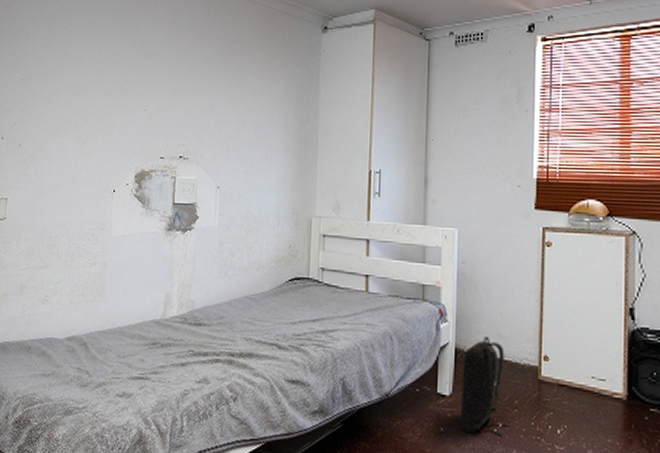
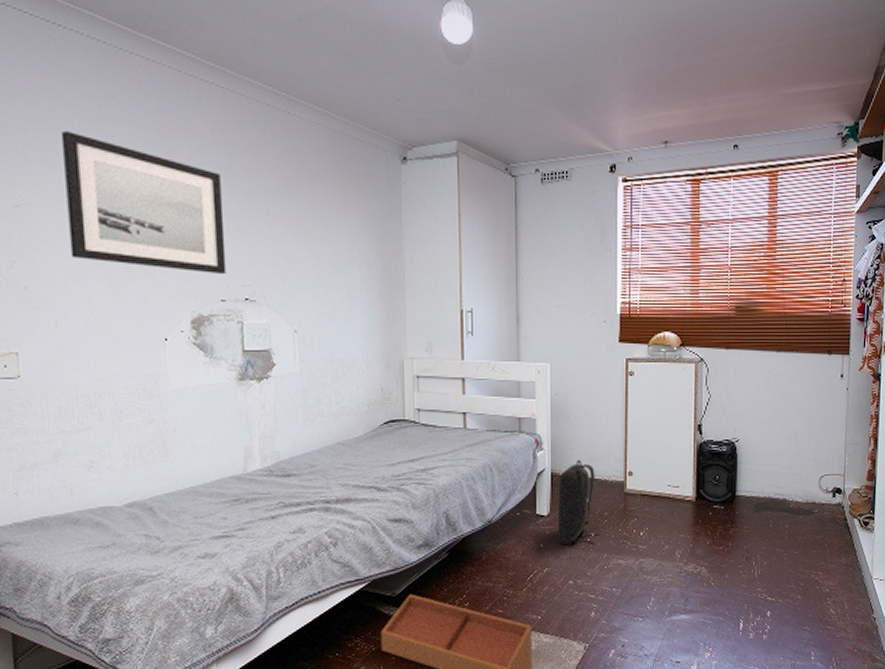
wall art: none [54,18,171,135] -> present [60,130,227,275]

